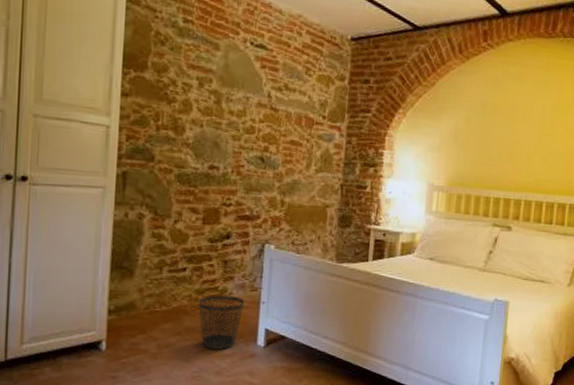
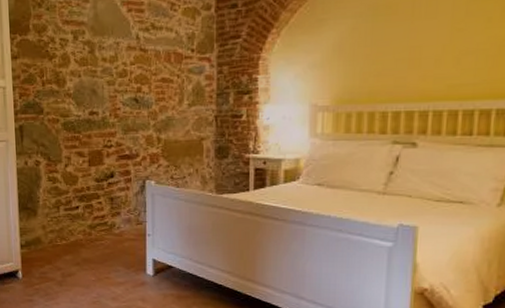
wastebasket: present [198,295,245,350] -> none [92,229,132,278]

